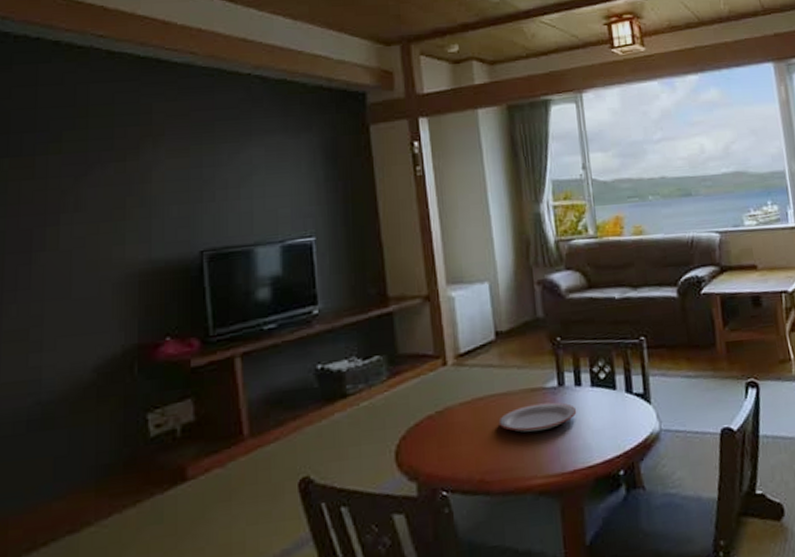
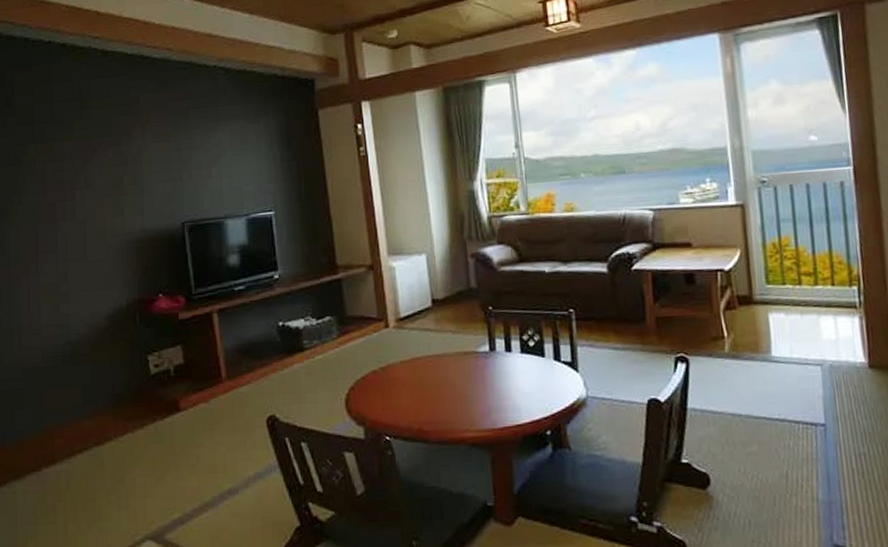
plate: present [498,402,577,432] -> none [435,365,507,391]

